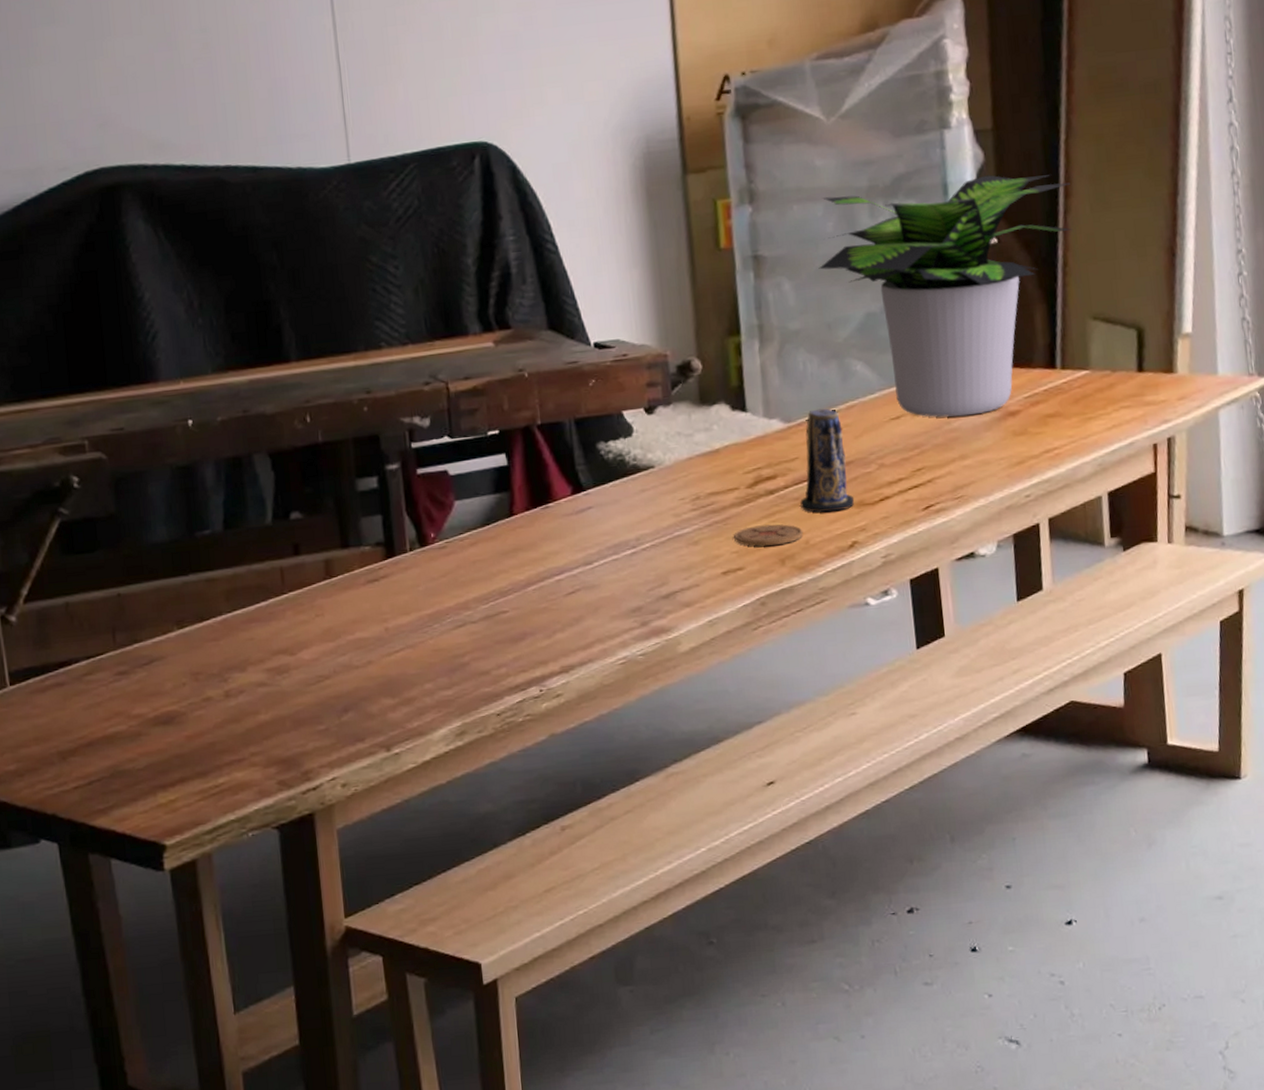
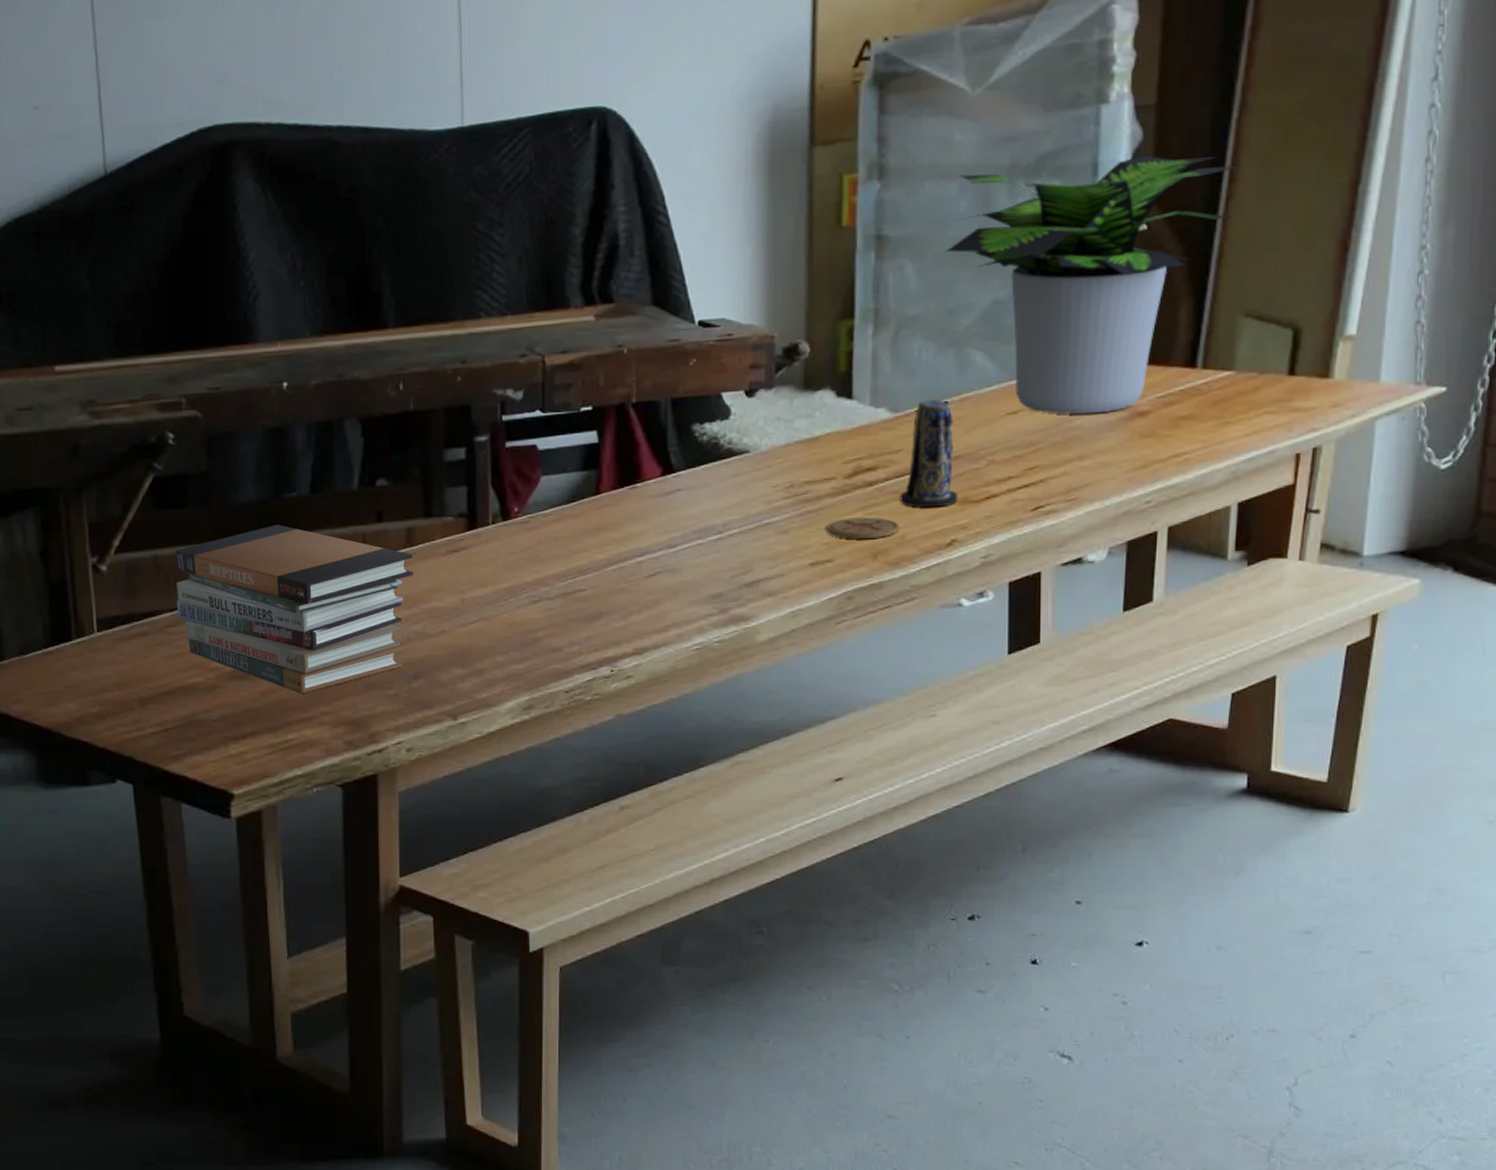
book stack: none [87,563,336,736] -> present [175,524,414,694]

